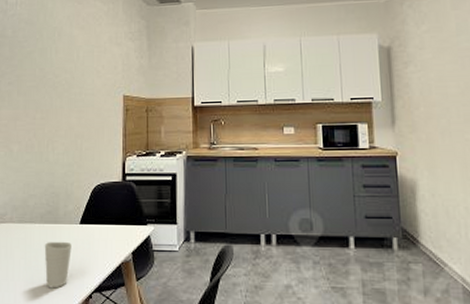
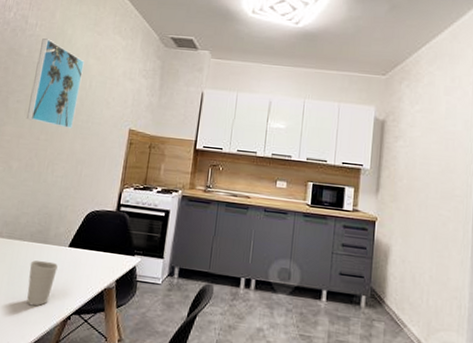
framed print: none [19,16,69,104] -> present [26,38,84,129]

